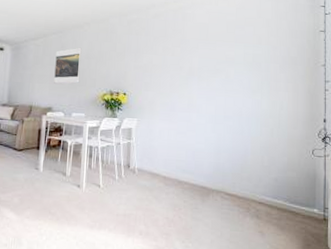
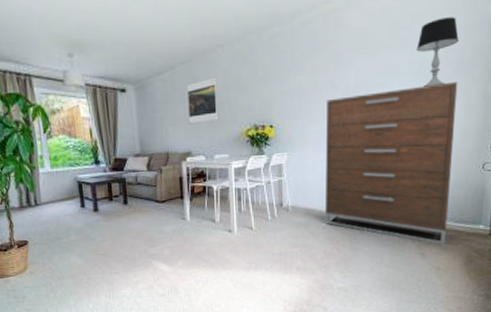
dresser: none [169,75,286,224] -> present [326,81,458,245]
table lamp: none [249,23,284,77] -> present [416,17,459,87]

